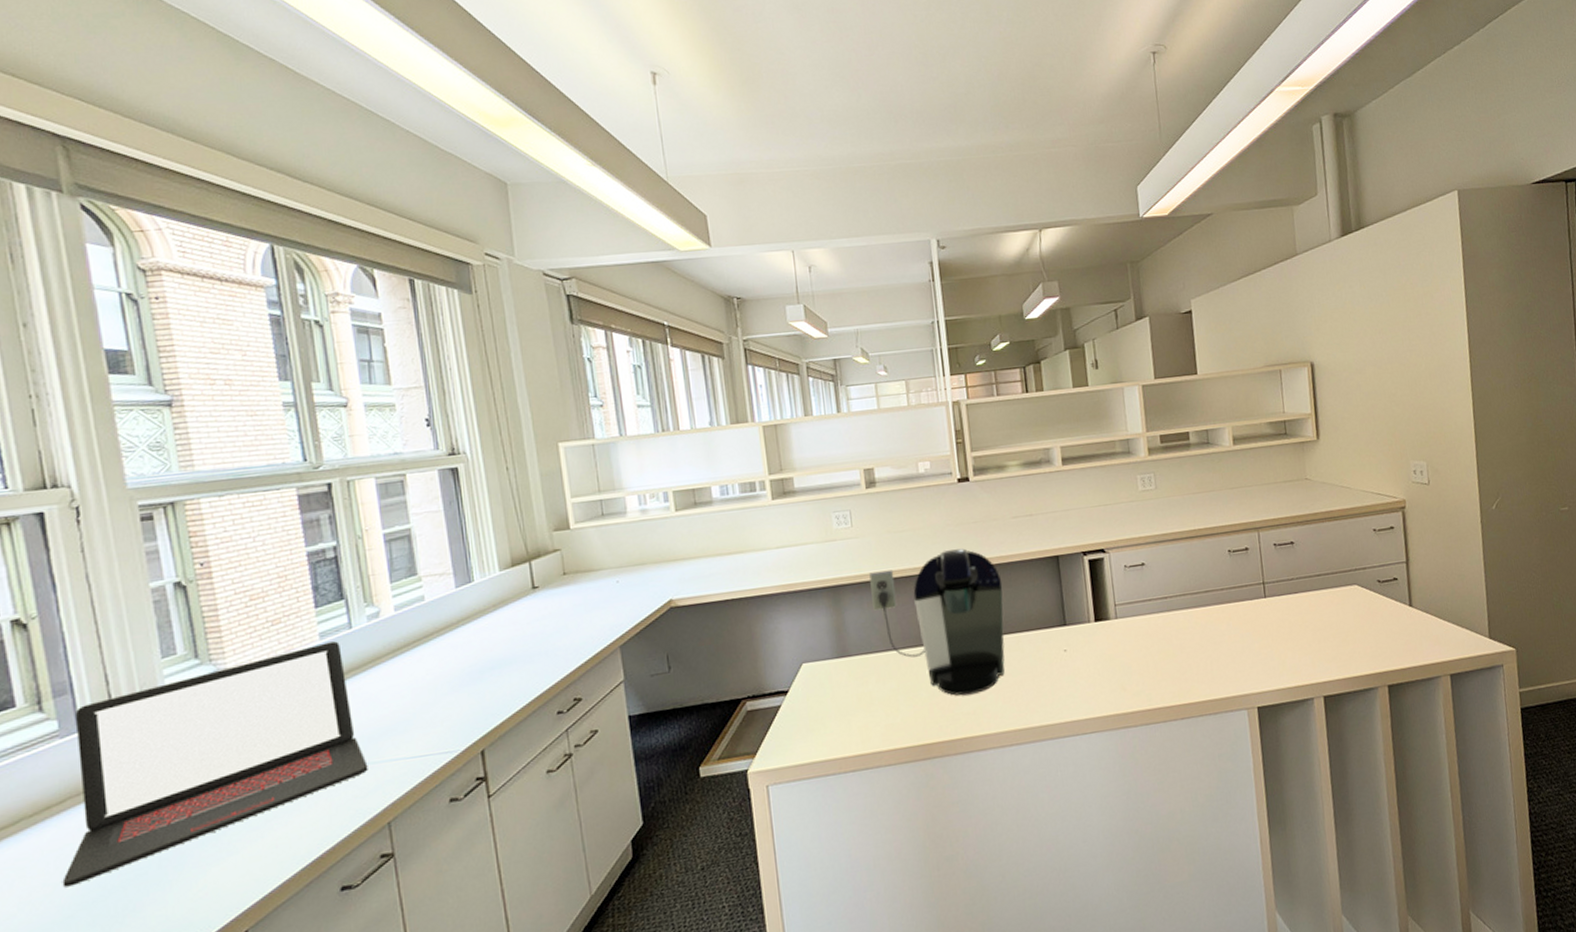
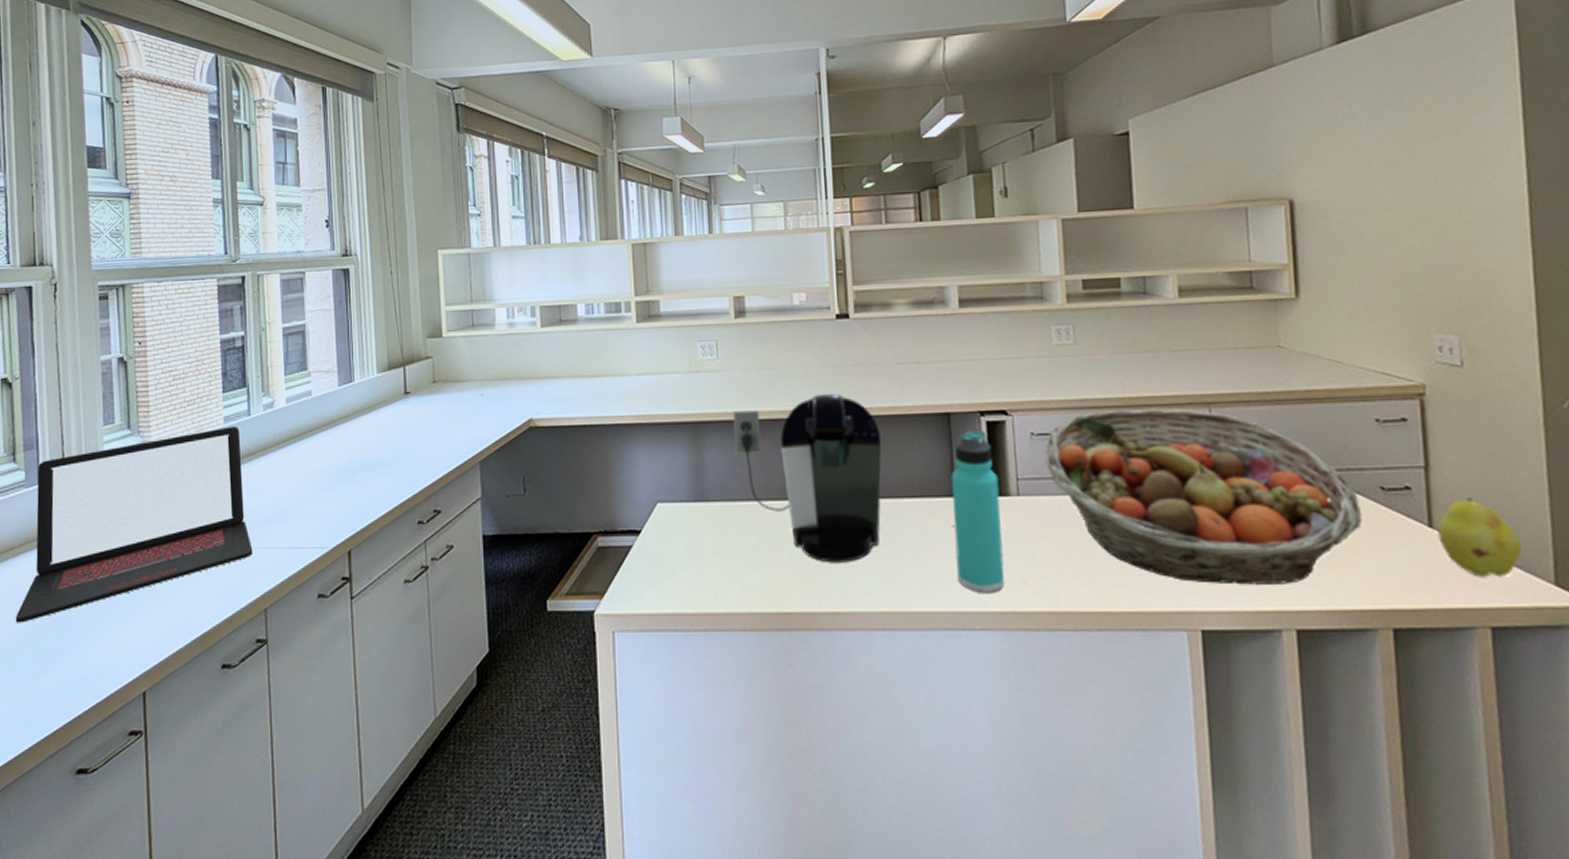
thermos bottle: none [1062,567,1109,703] -> present [951,429,1005,593]
fruit basket: none [1135,534,1366,671] -> present [1044,408,1362,585]
fruit: none [1415,582,1469,639] -> present [1437,498,1523,577]

